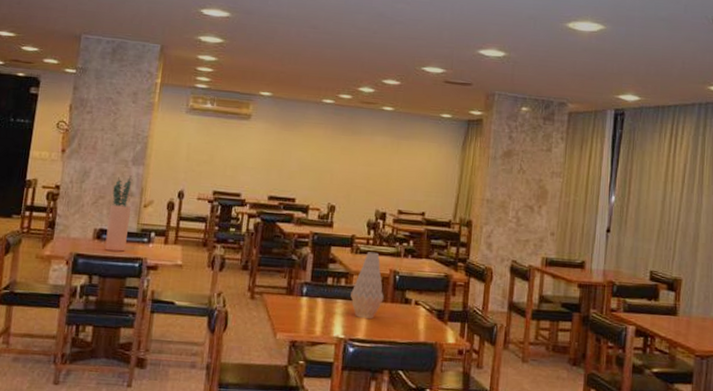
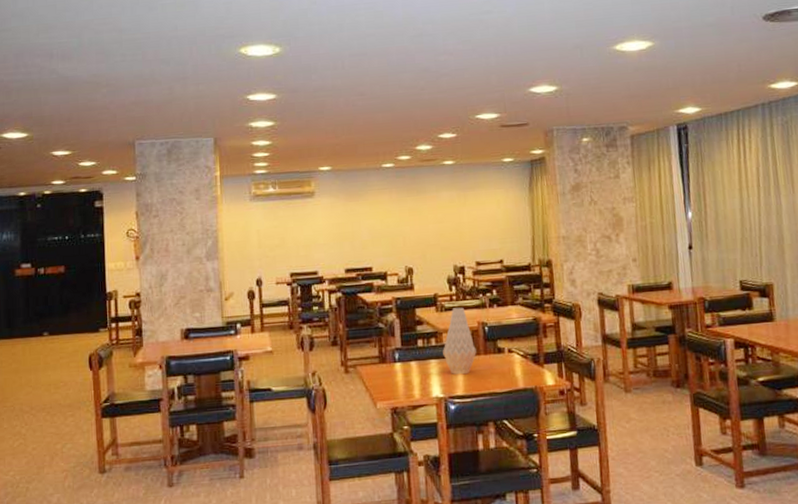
vase: present [104,175,133,252] -> none [192,271,215,349]

